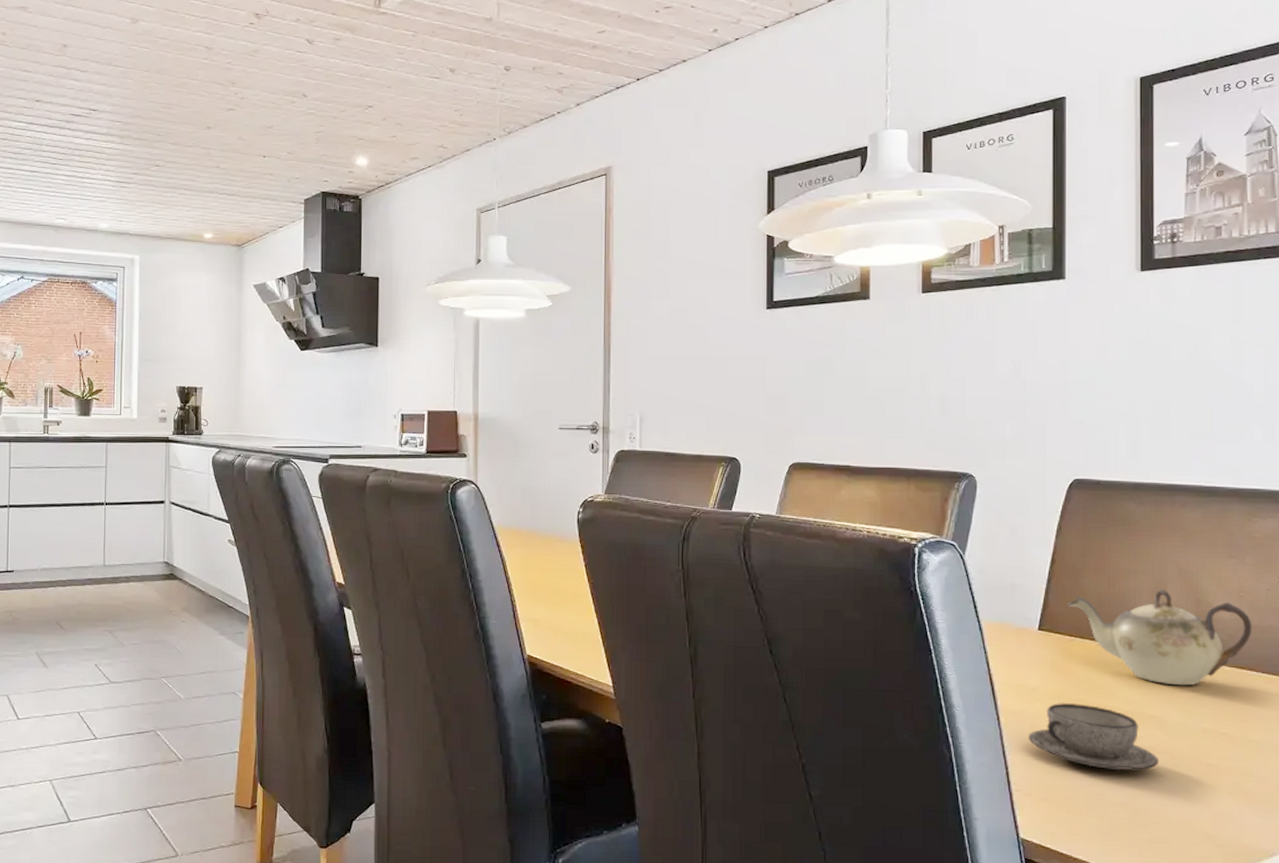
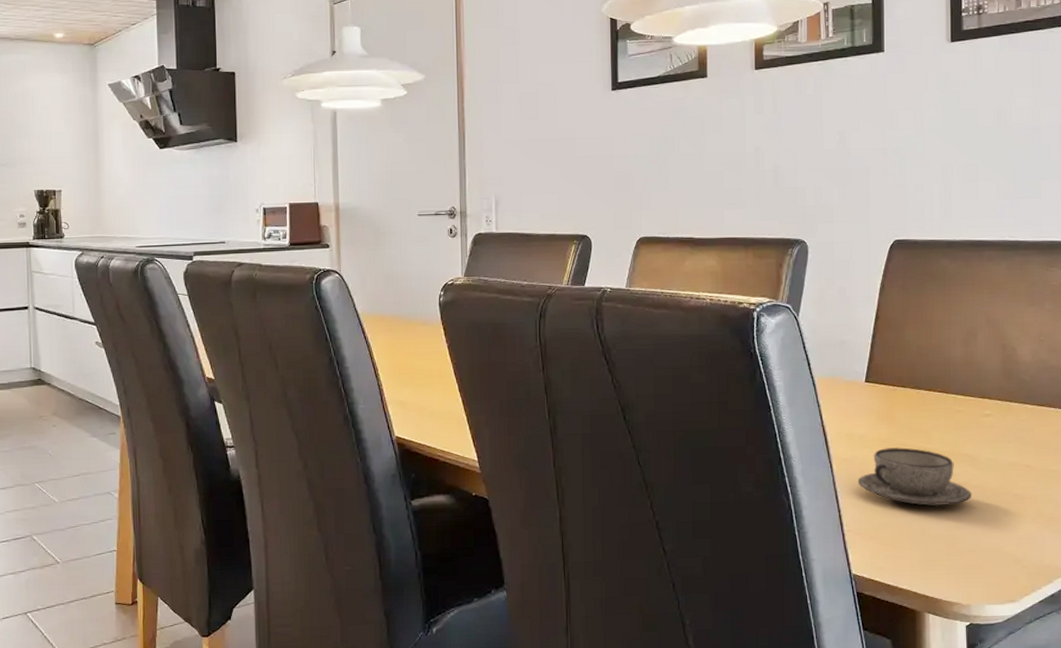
teapot: present [1067,588,1252,686] -> none [890,337,1051,425]

